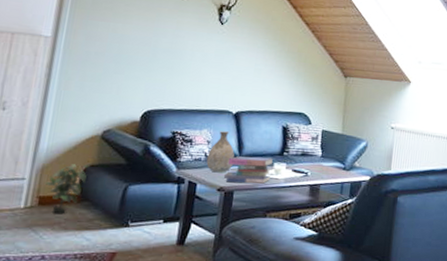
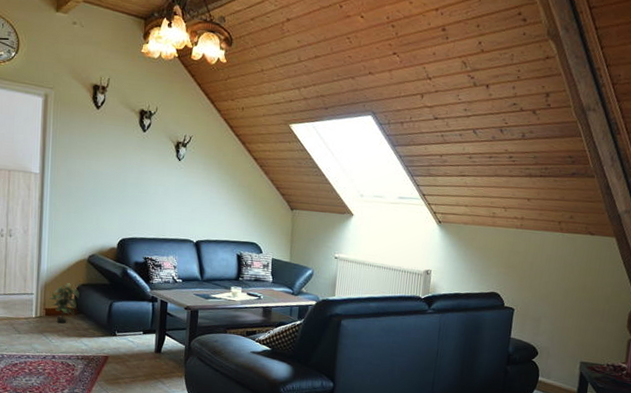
vase: present [206,131,235,173] -> none [174,257,198,294]
books: present [224,156,273,184] -> none [190,280,230,304]

